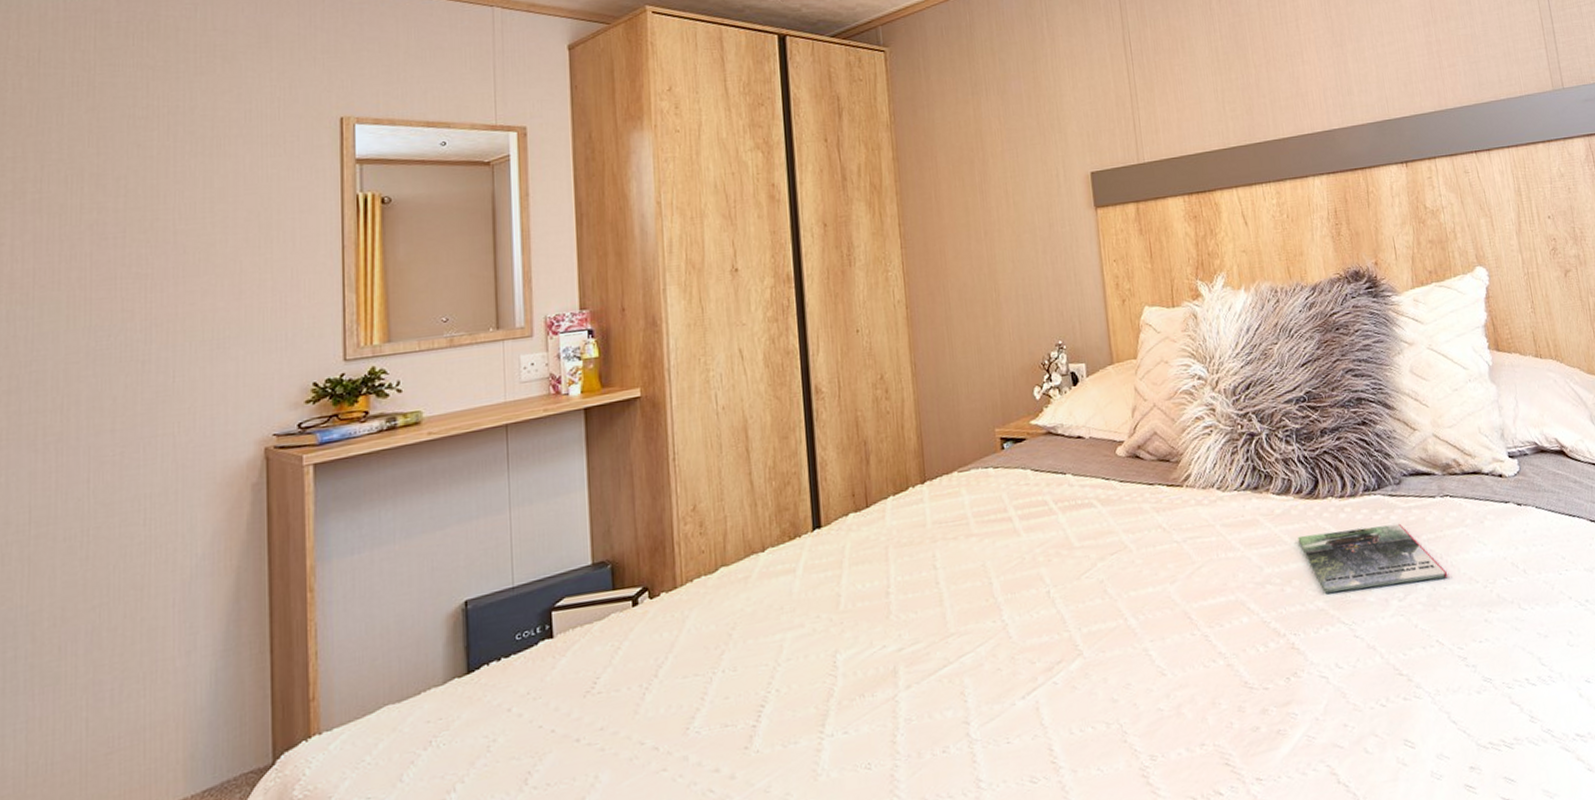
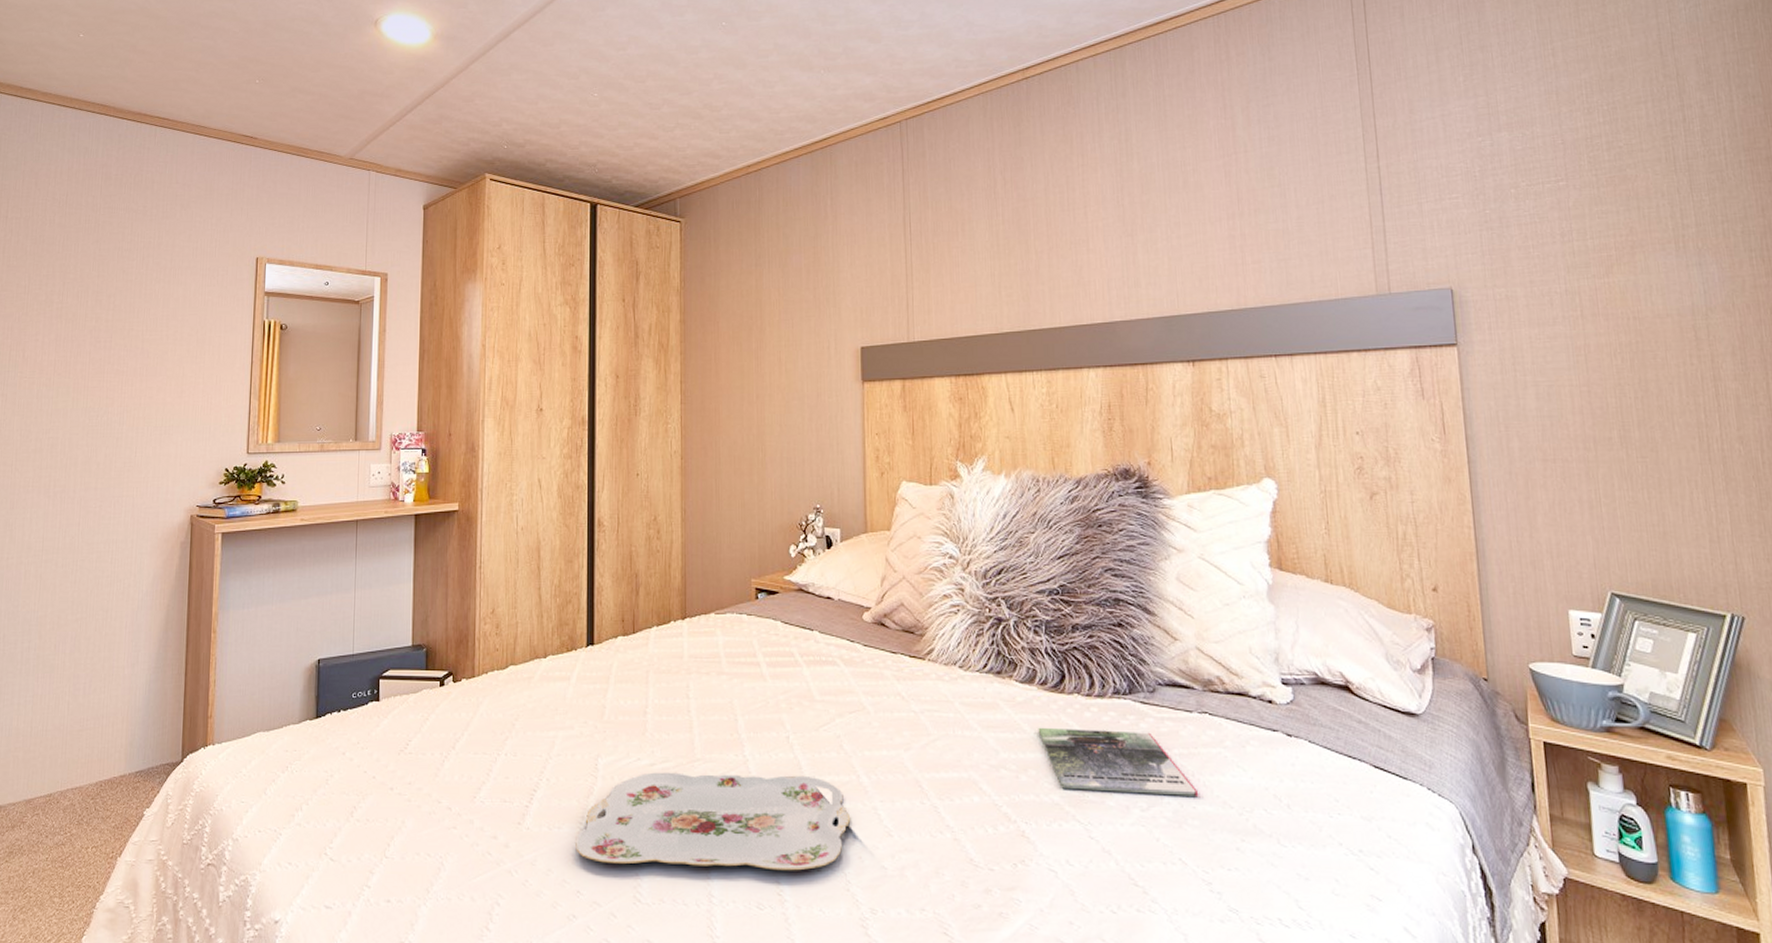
serving tray: none [817,629,1122,772] -> present [576,772,851,871]

